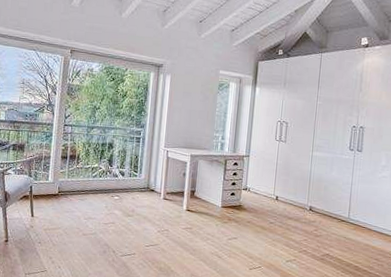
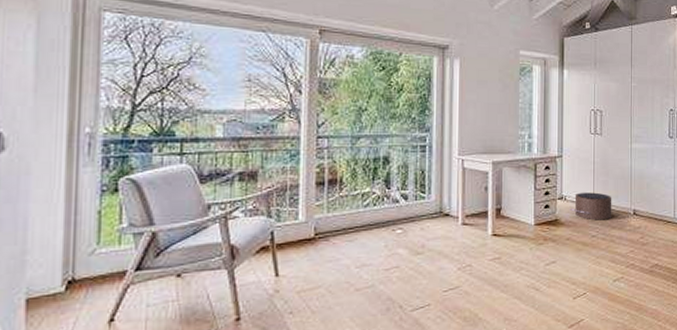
pouf: none [252,186,291,212] -> present [569,192,612,221]

